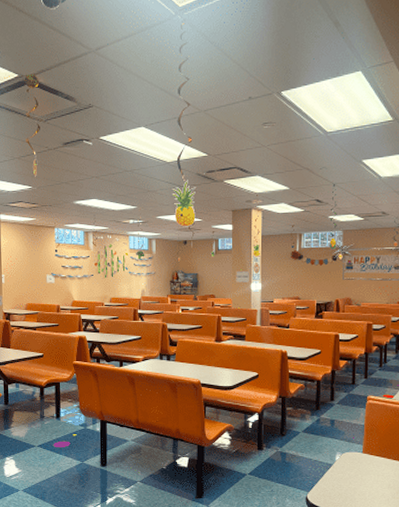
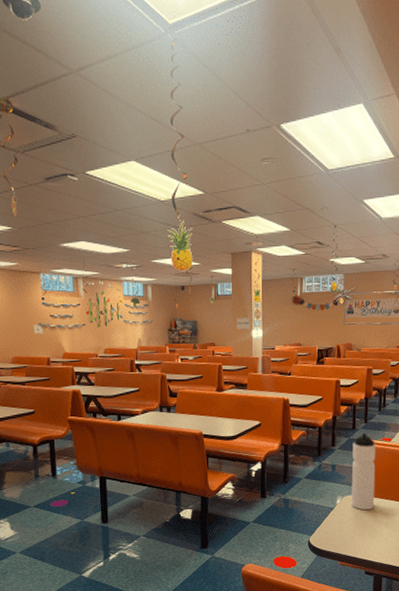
water bottle: none [351,388,377,469] -> present [352,432,376,511]

